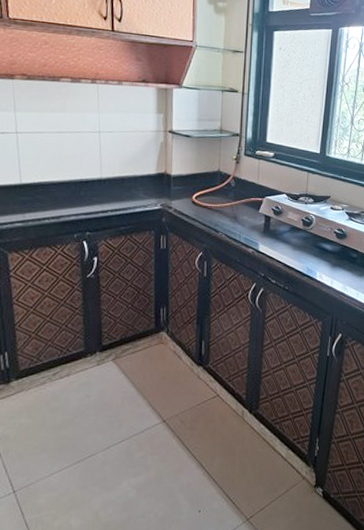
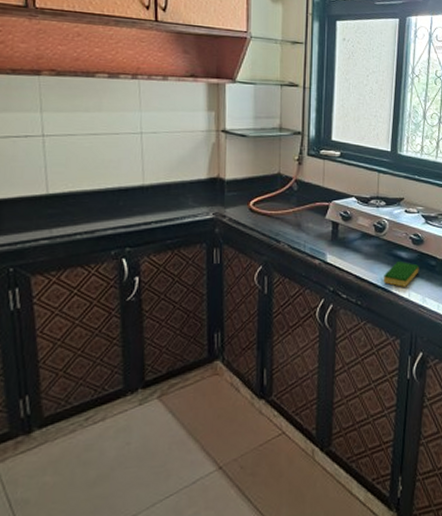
dish sponge: none [308,253,342,276] -> present [383,262,419,287]

